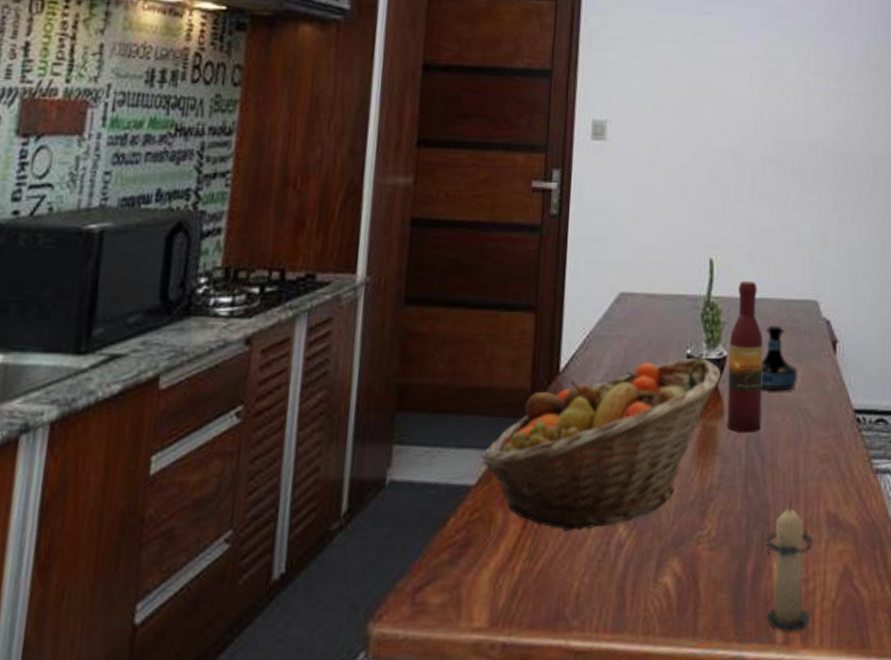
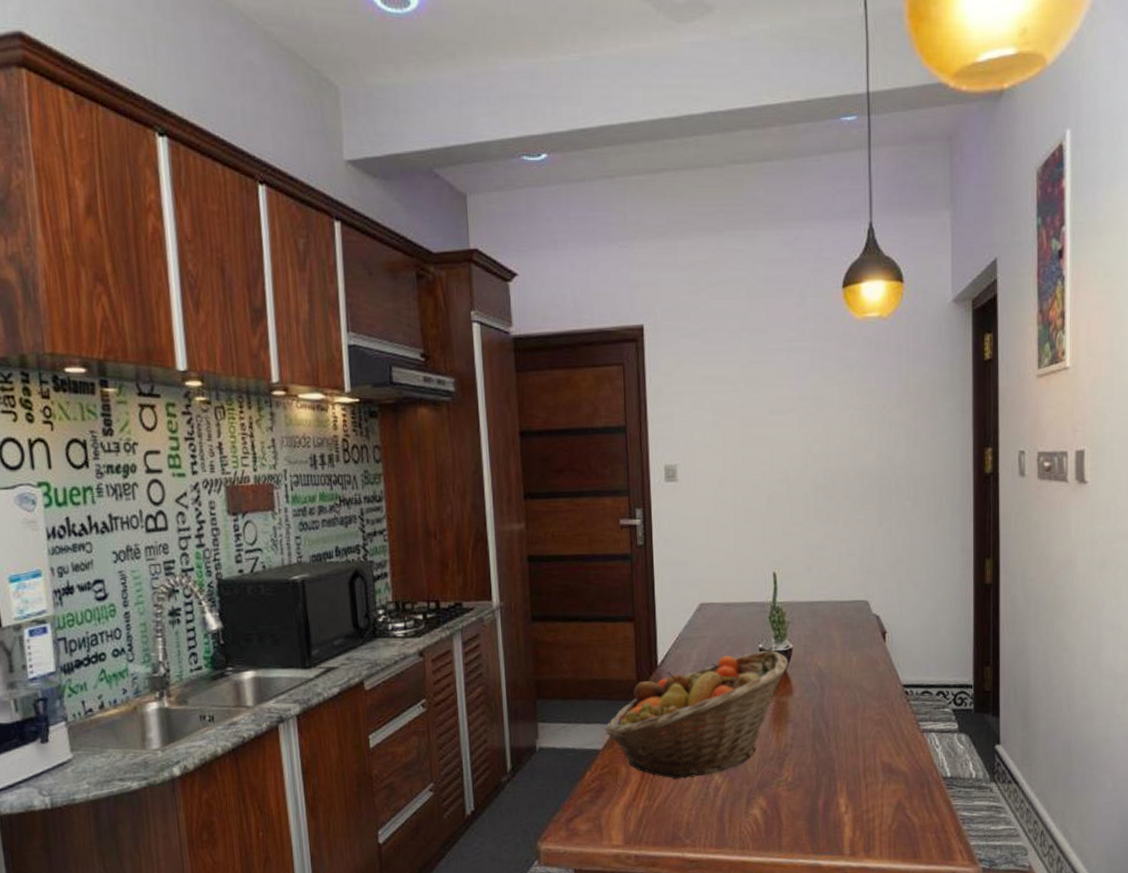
wine bottle: present [727,281,764,433] -> none [794,588,824,706]
tequila bottle: present [761,325,798,392] -> none [822,622,853,674]
candle: present [765,501,814,633] -> none [832,755,872,848]

